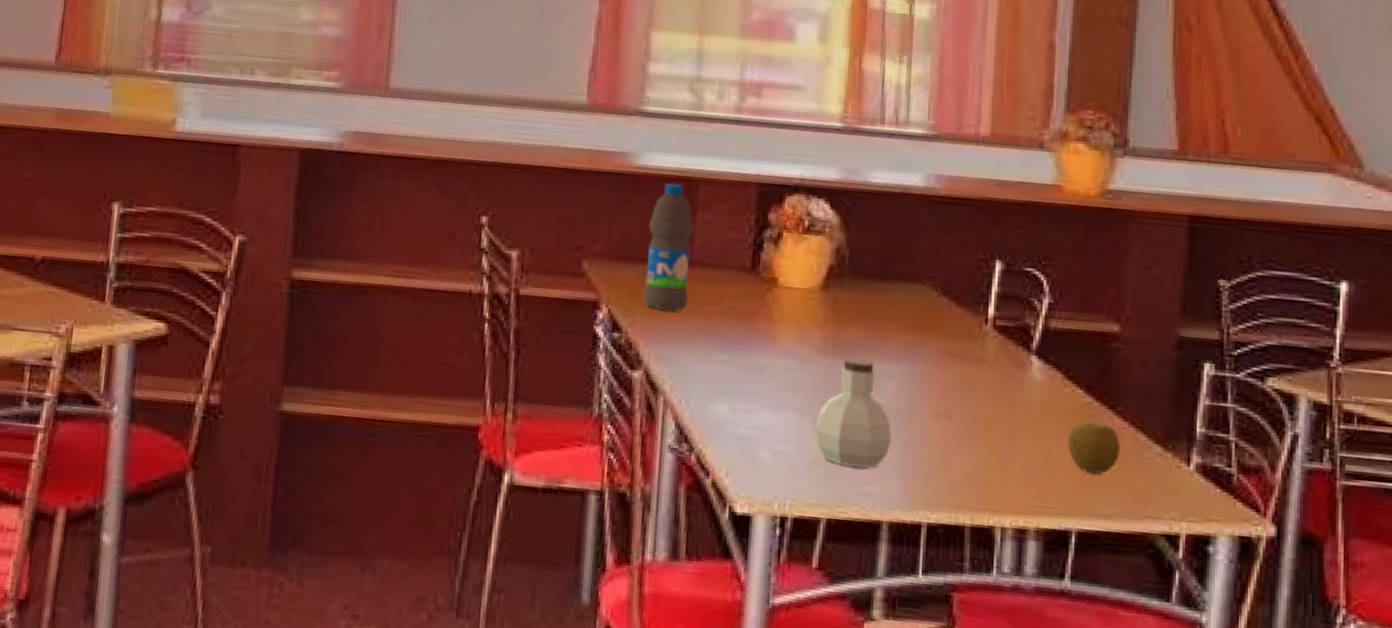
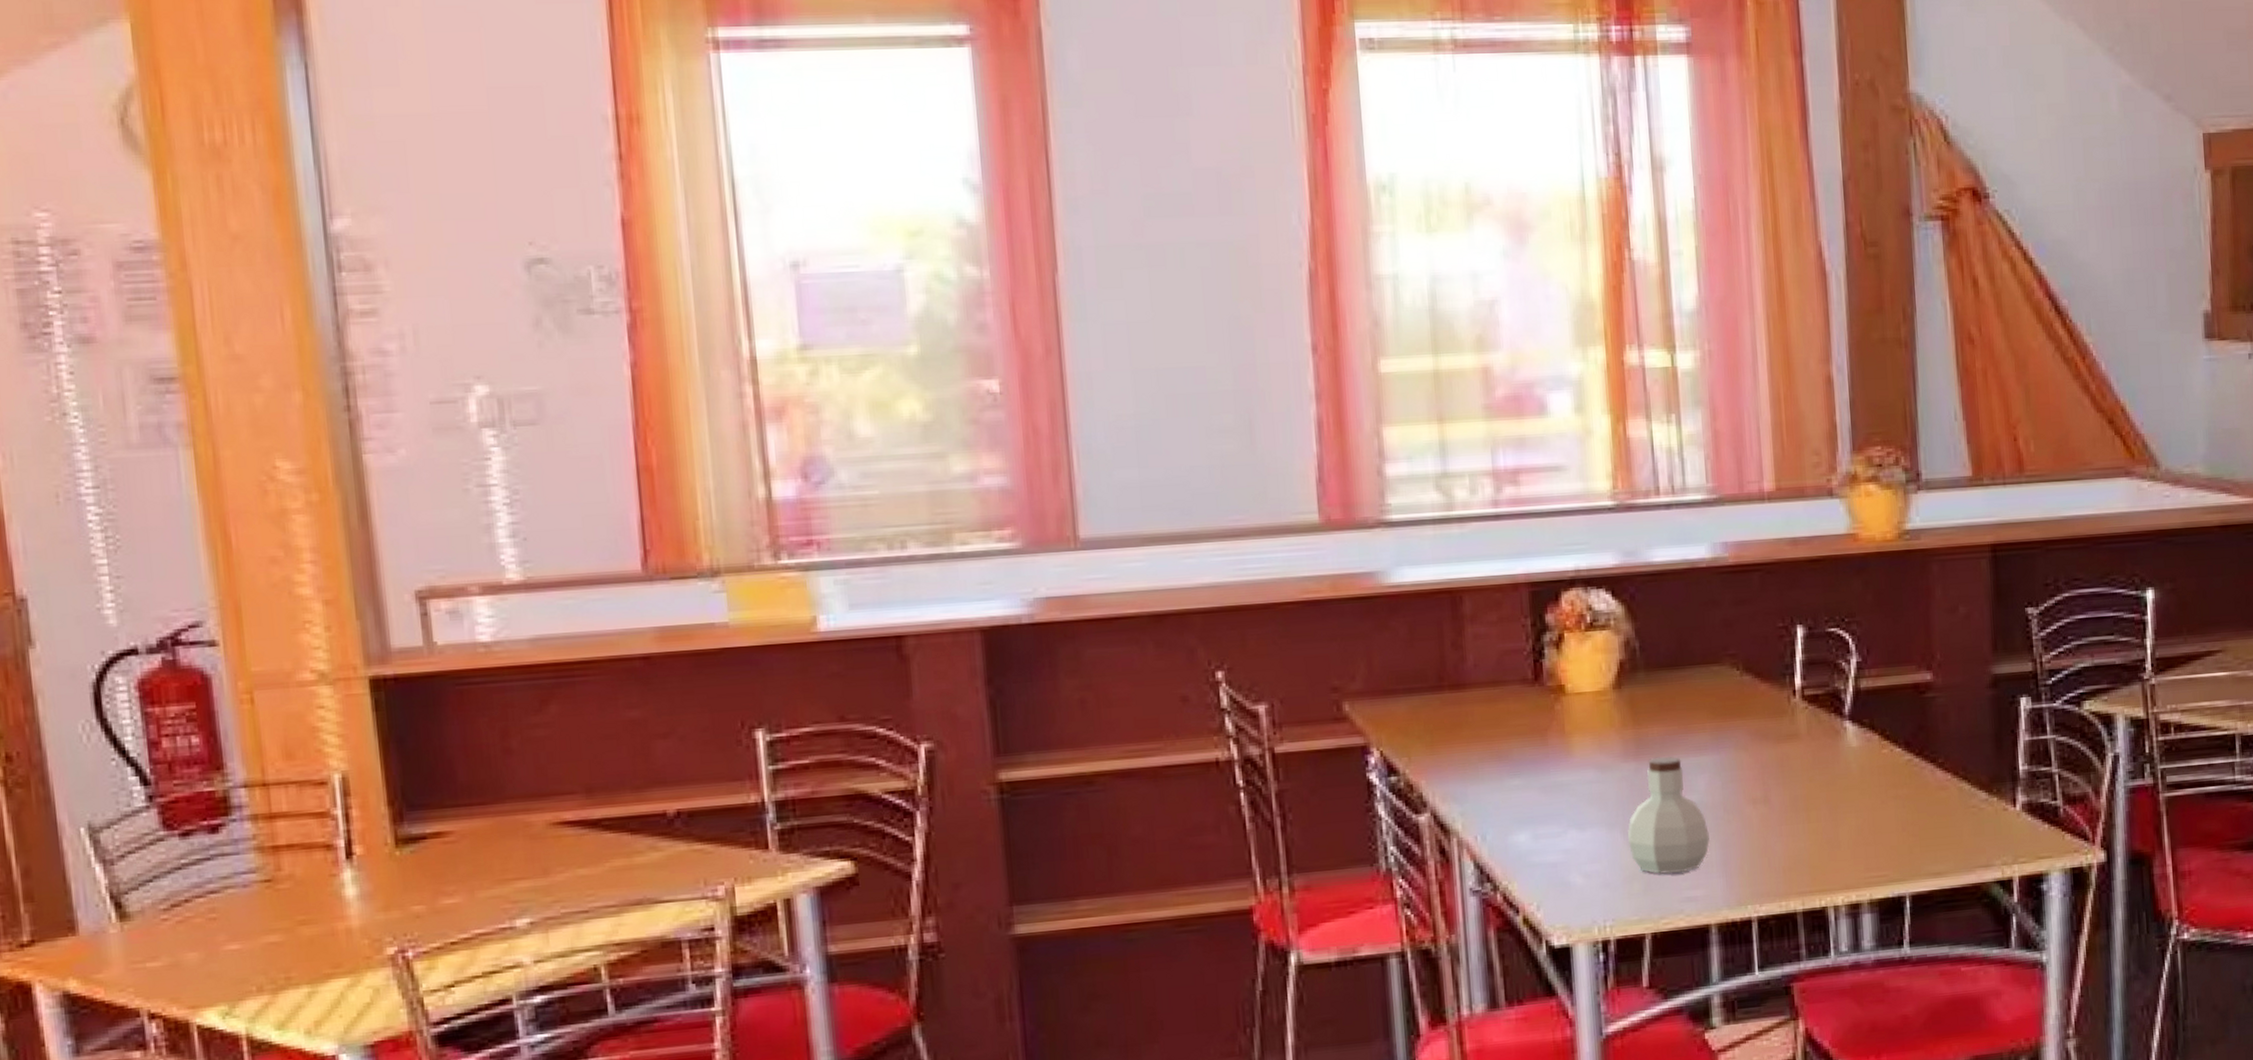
water bottle: present [642,183,693,312] -> none [1411,598,1468,743]
apple: present [1066,422,1120,474] -> none [1890,778,1946,833]

